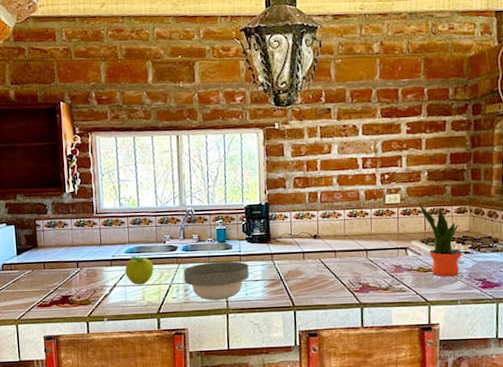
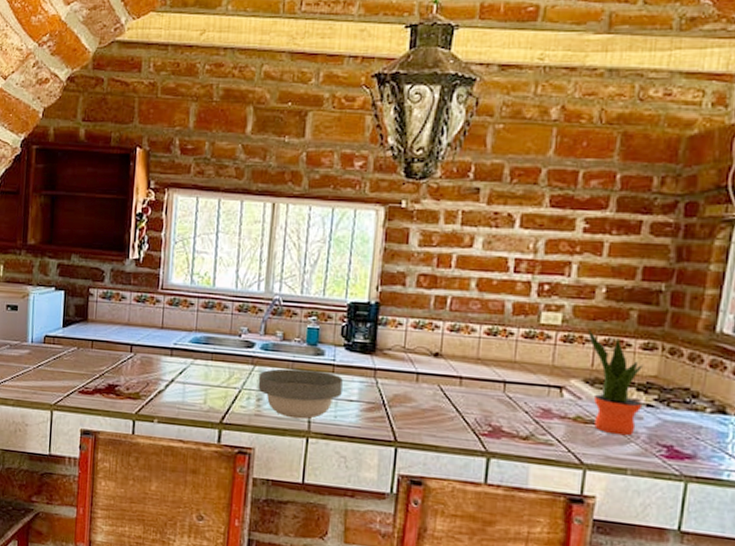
fruit: present [125,255,154,285] -> none [187,347,223,385]

